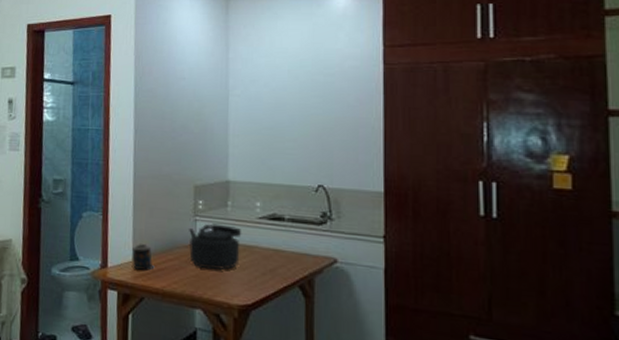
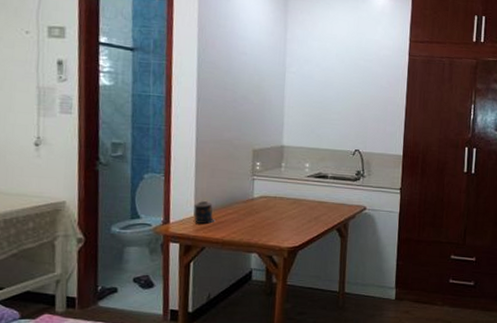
kettle: present [189,223,242,270] -> none [247,182,293,220]

